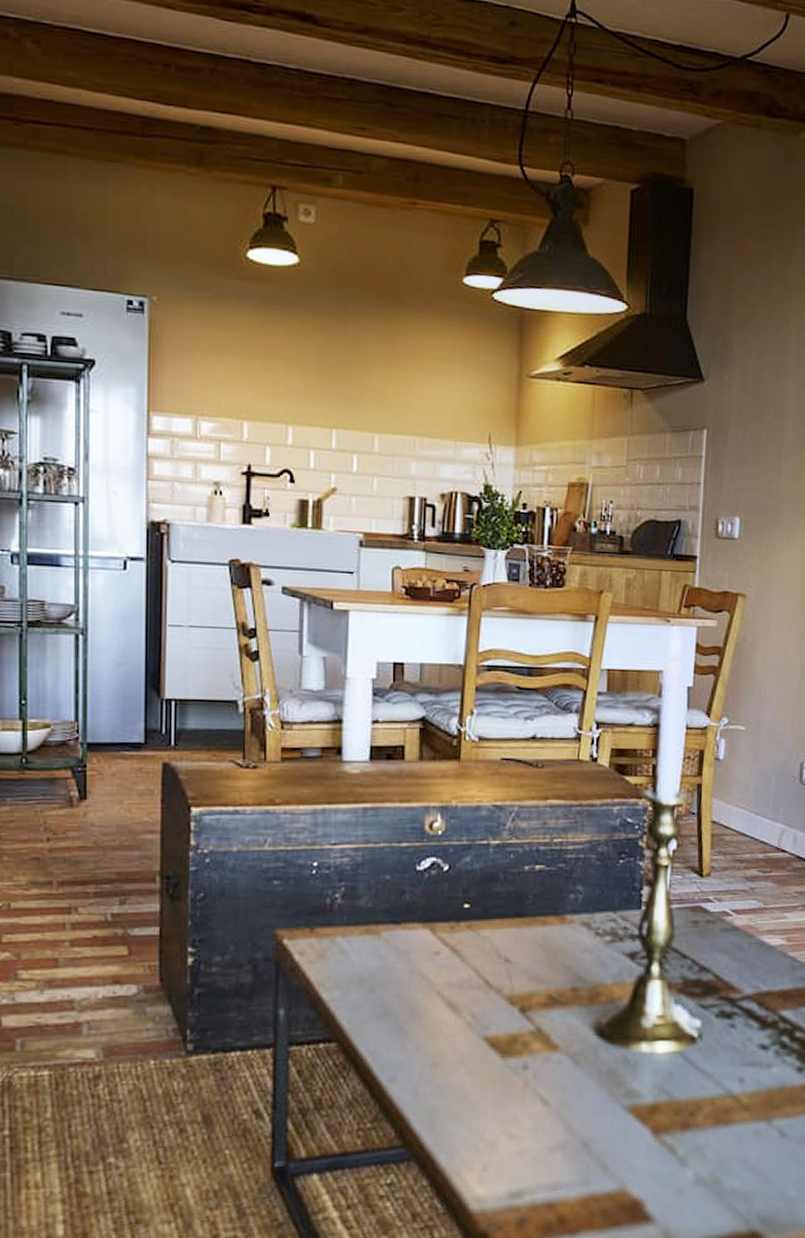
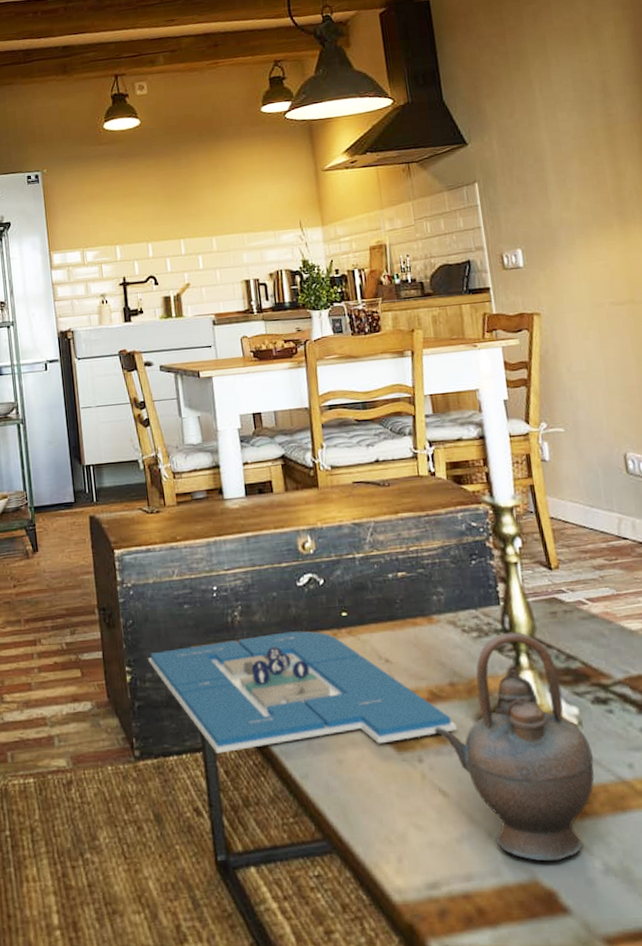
board game: none [219,921,572,1051] -> present [148,631,458,754]
teapot: none [545,939,707,1172] -> present [434,632,595,862]

